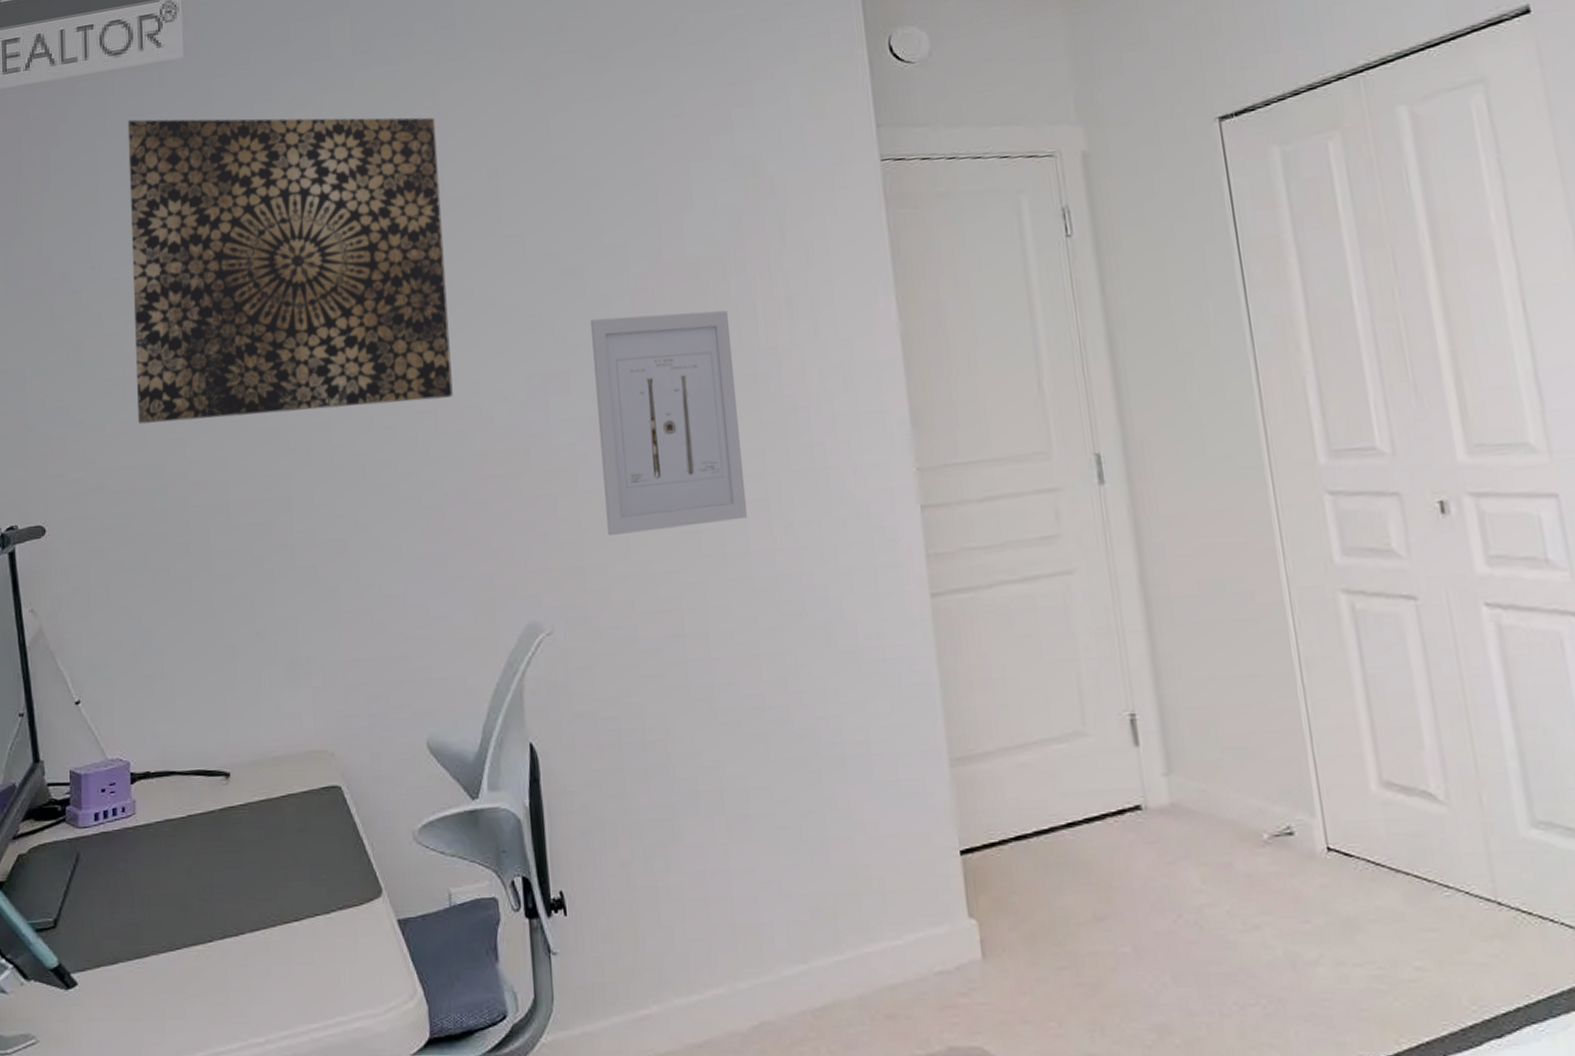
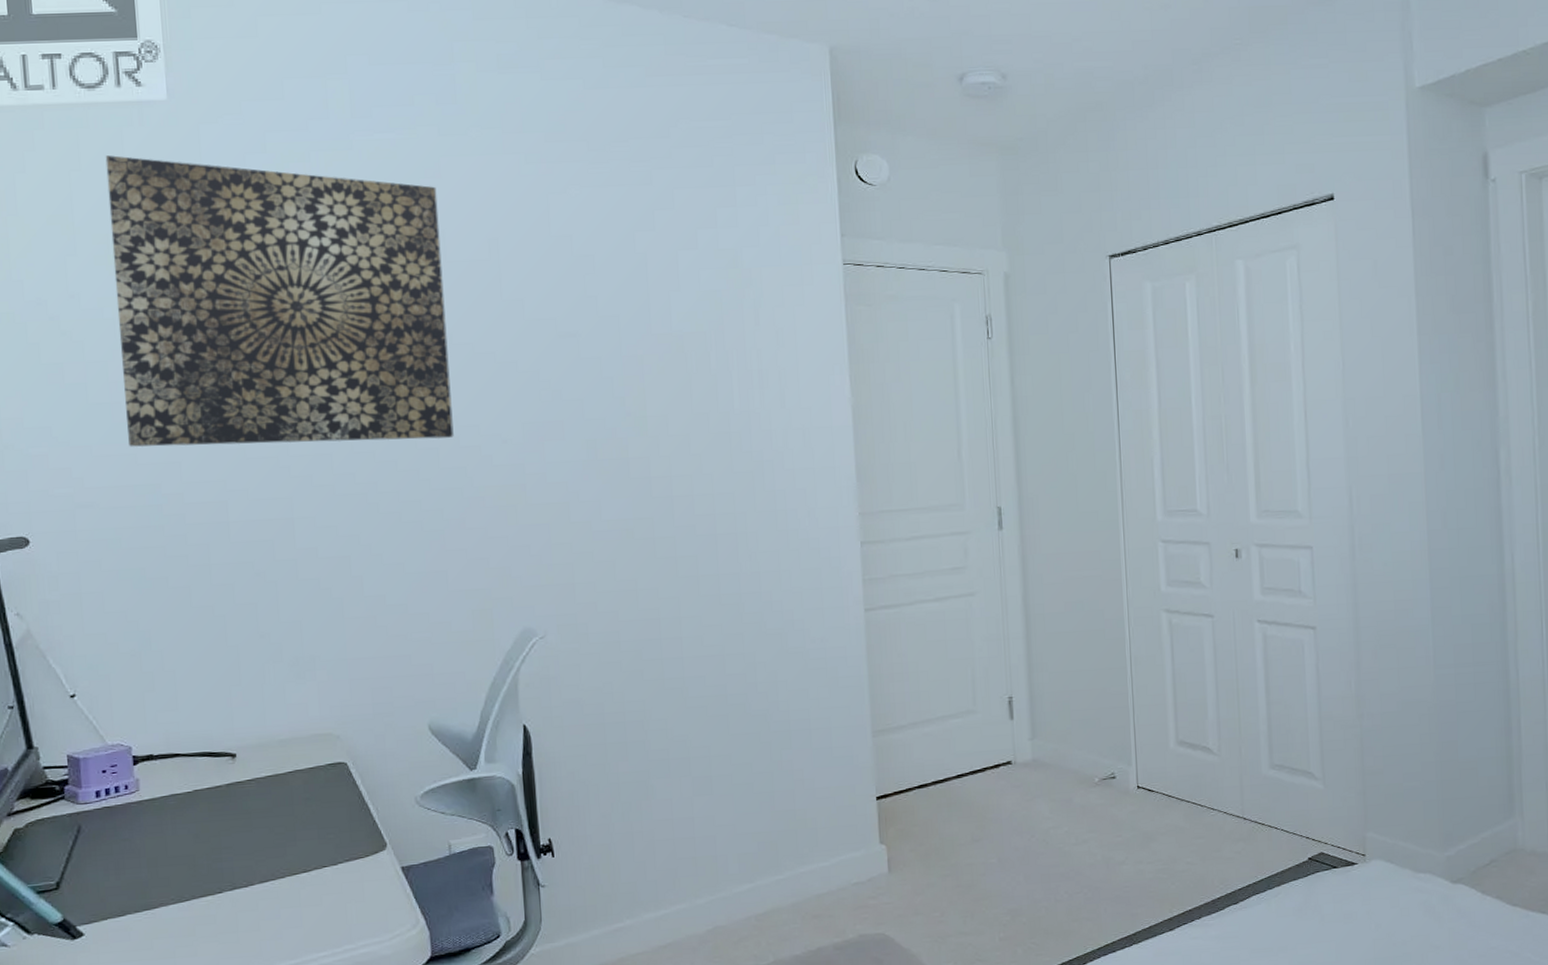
wall art: present [591,310,748,537] -> none [584,378,719,560]

